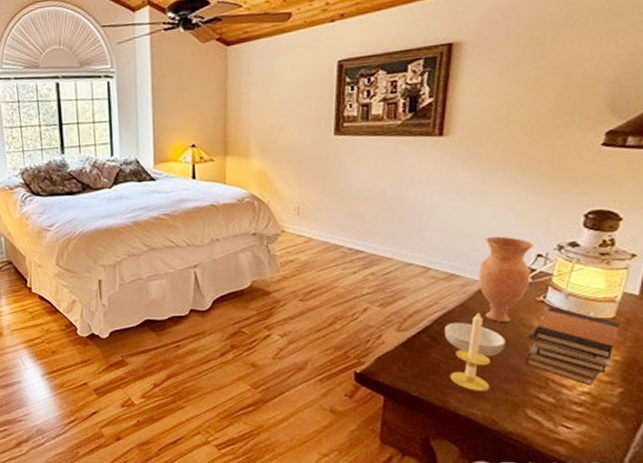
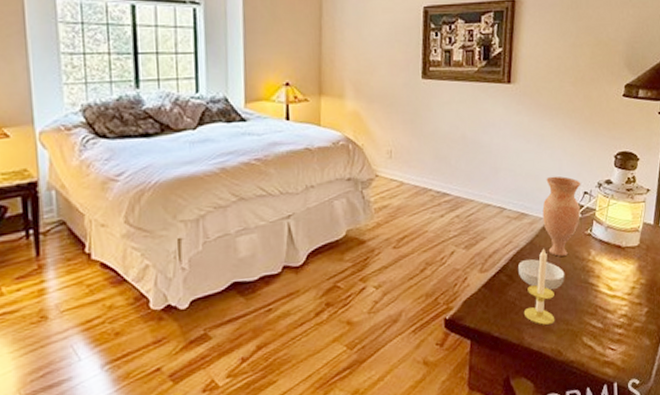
book stack: present [525,307,620,386] -> none [580,239,643,309]

